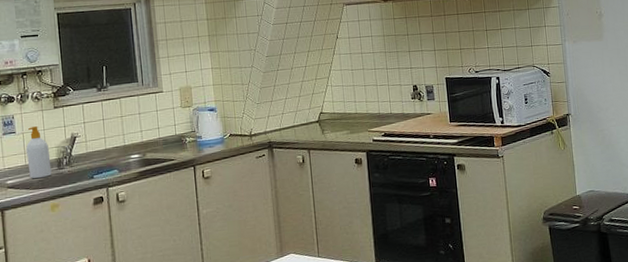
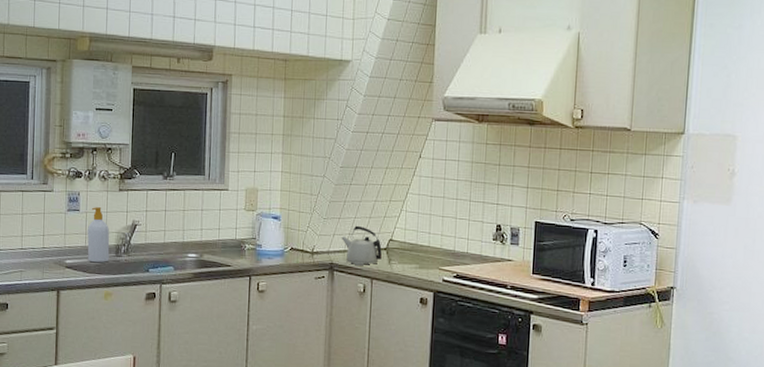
kettle: none [276,105,316,140] -> present [341,225,383,265]

